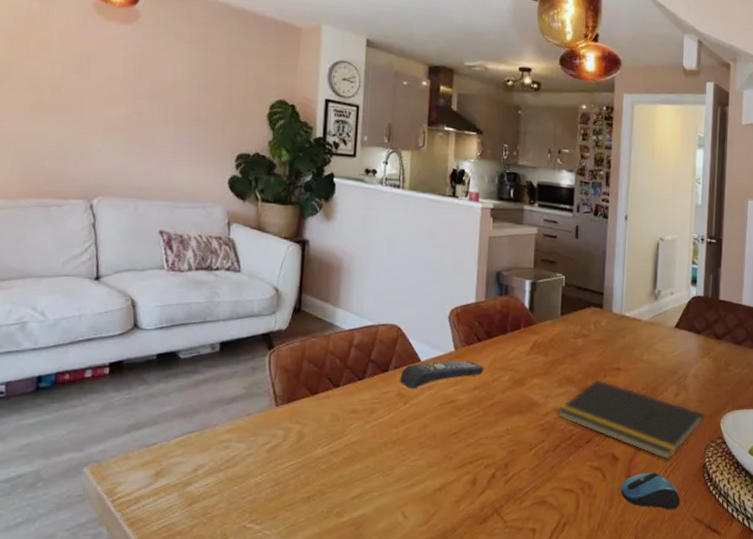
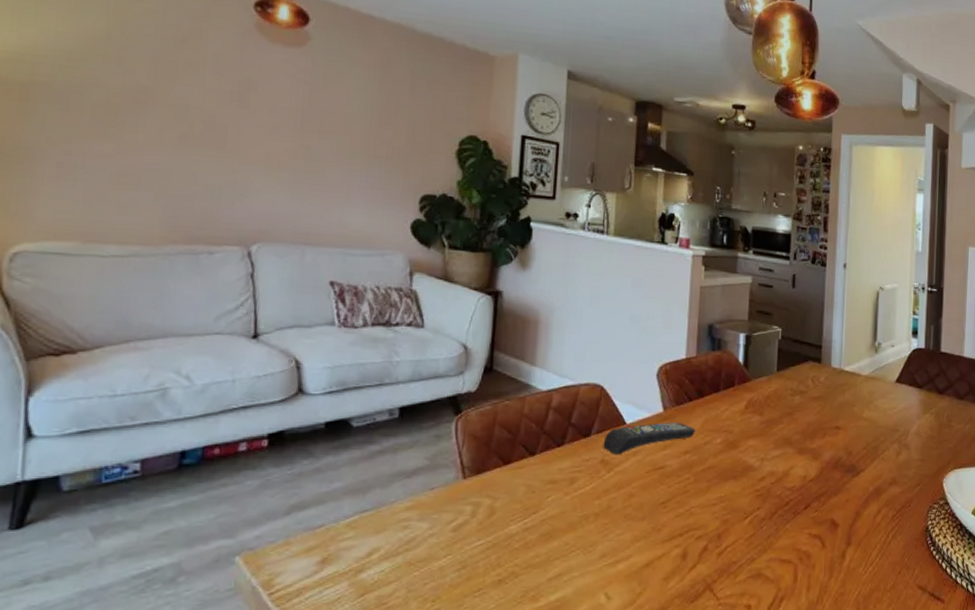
notepad: present [557,380,704,460] -> none [773,440,927,525]
computer mouse: present [621,472,681,509] -> none [841,537,903,577]

